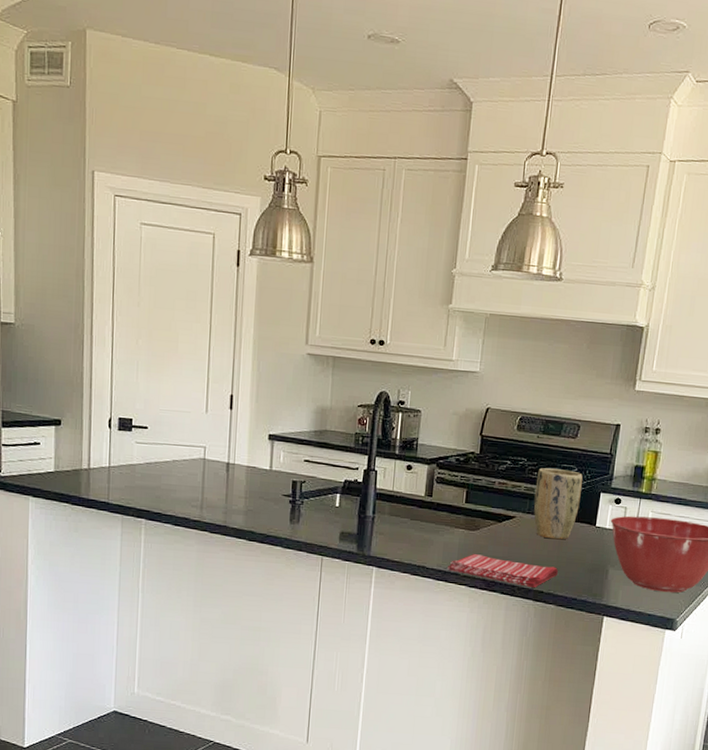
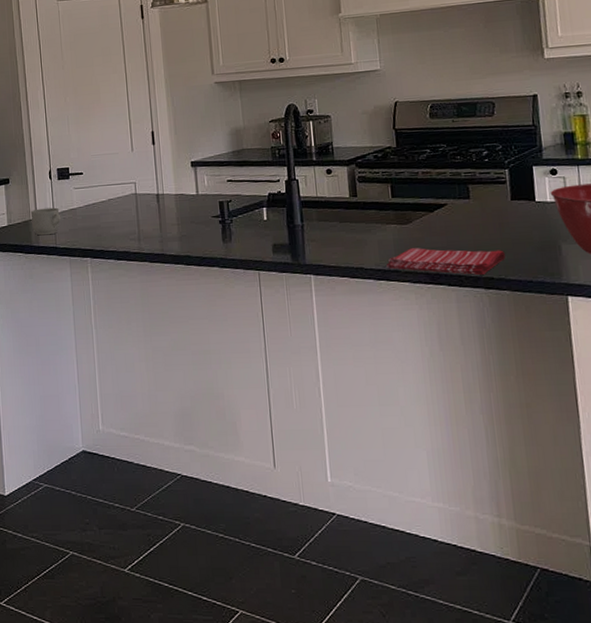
mug: none [82,458,117,489] -> present [30,207,61,236]
plant pot: present [533,468,583,540] -> none [460,148,513,222]

